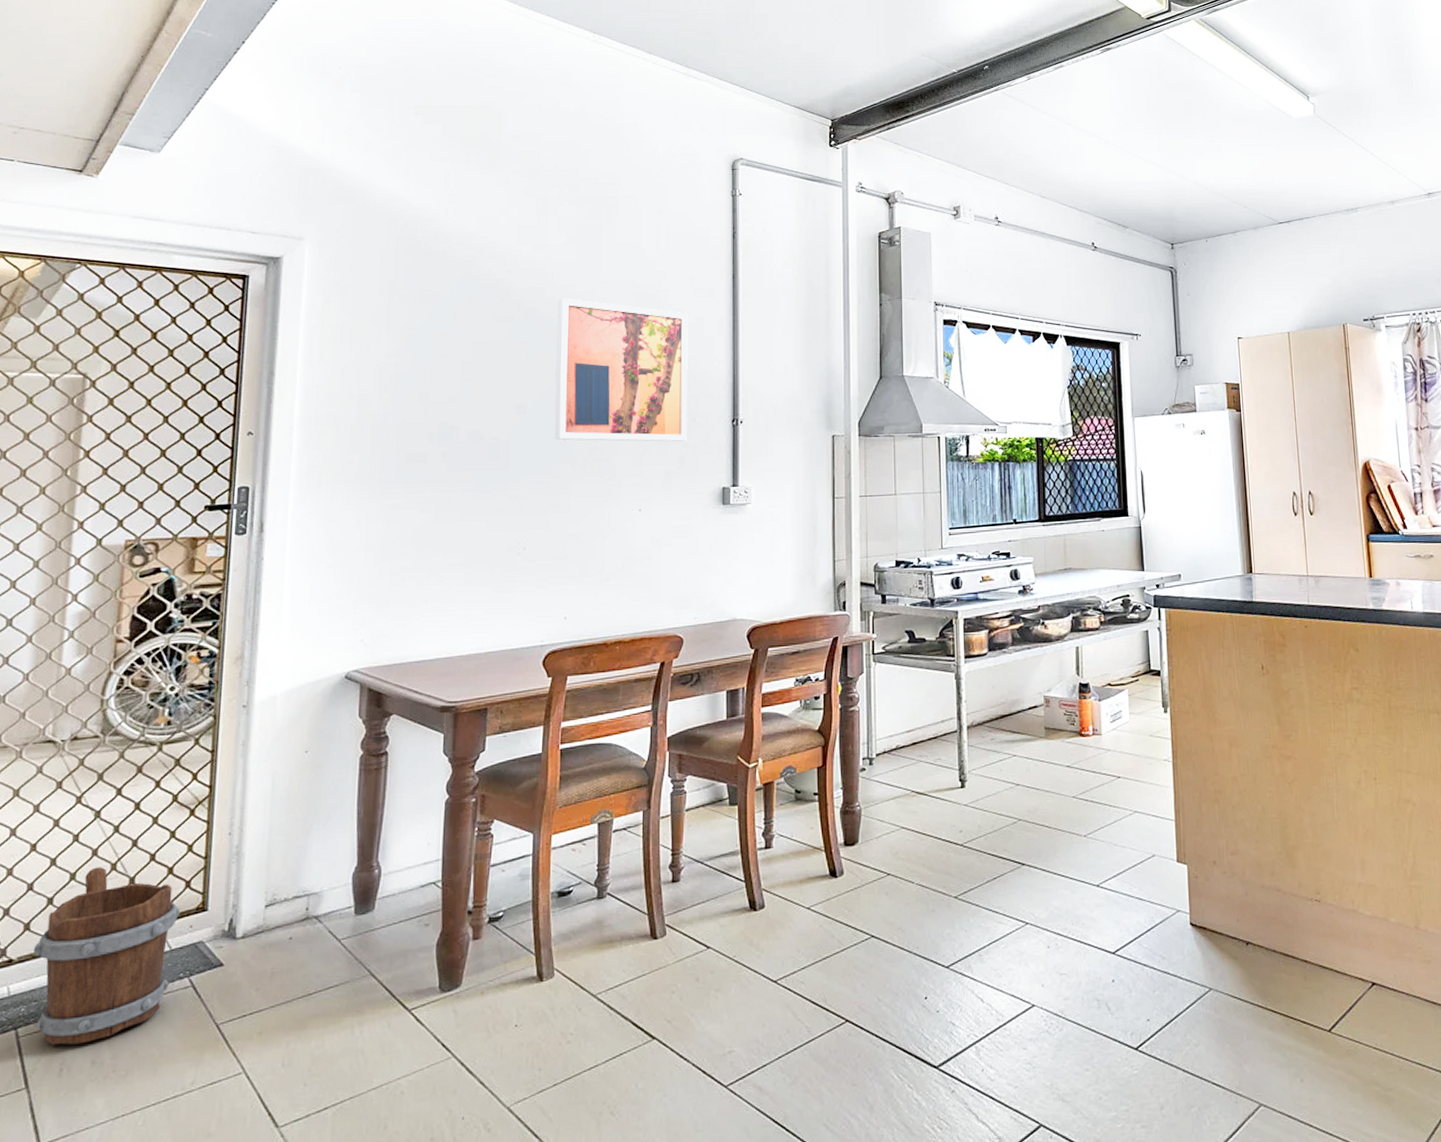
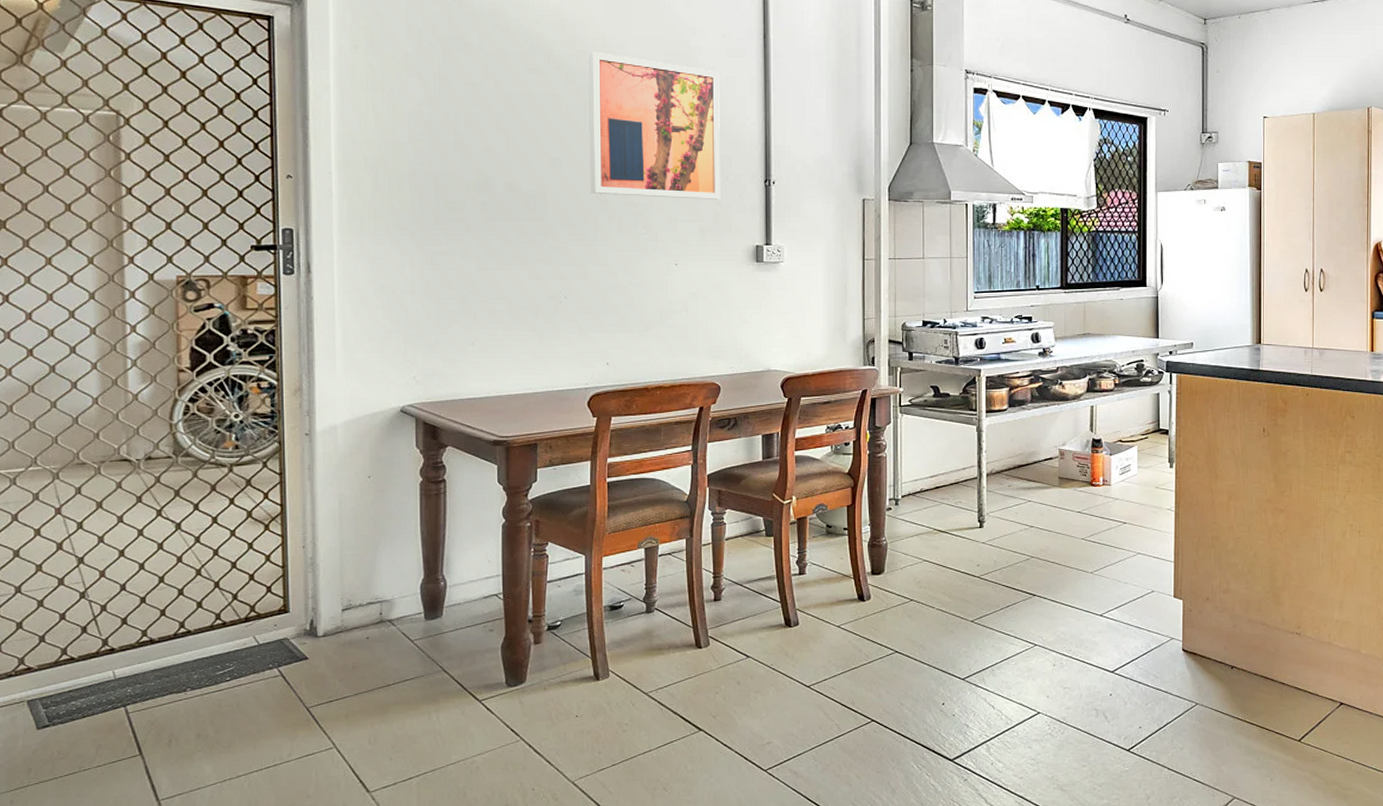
bucket: present [33,867,181,1046] -> none [132,572,265,721]

